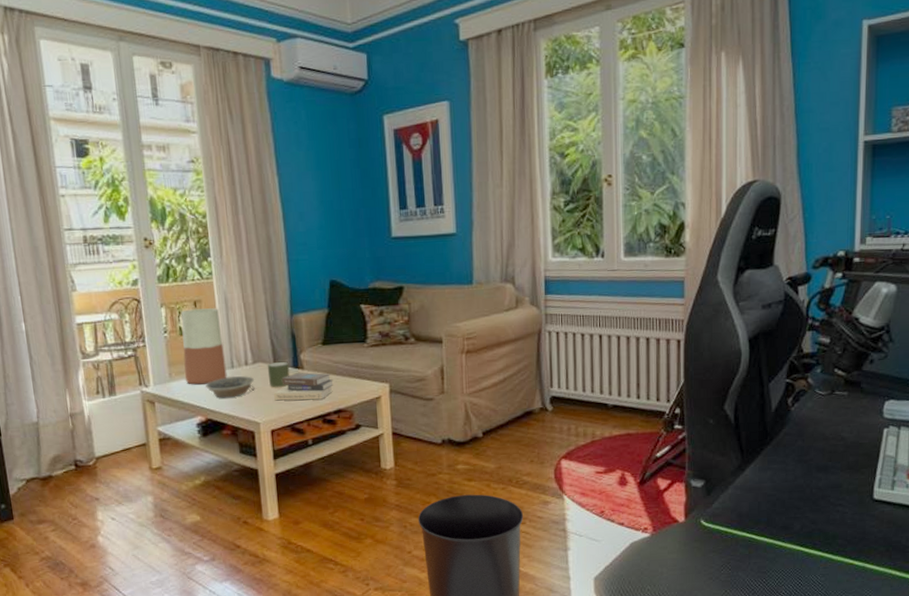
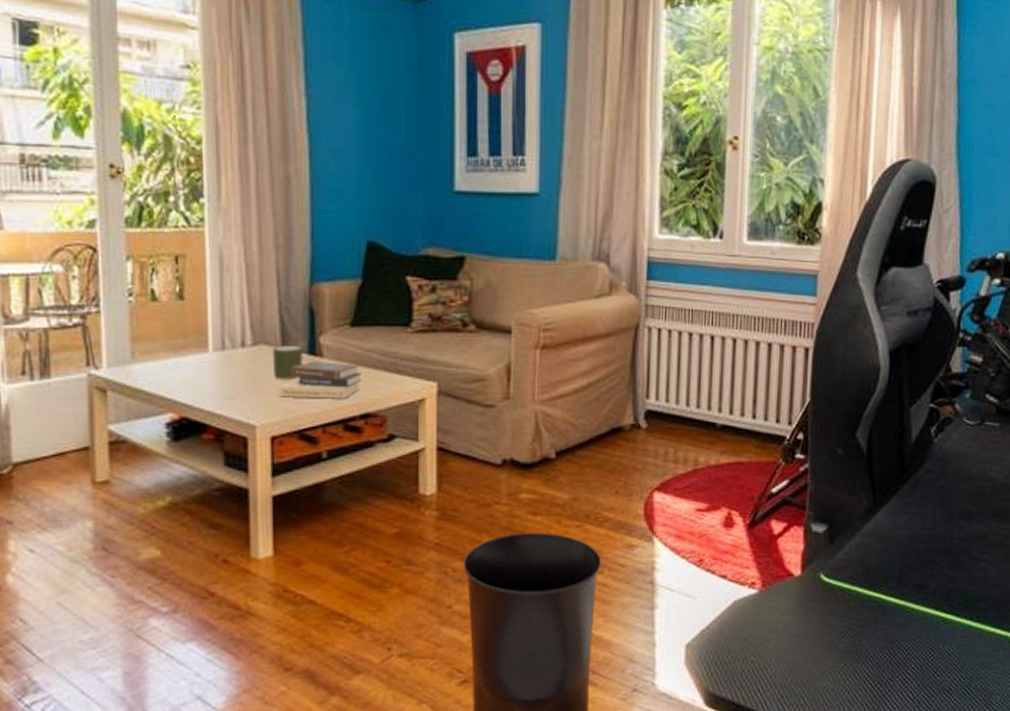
vase: present [181,308,227,385] -> none [153,266,215,370]
bowl: present [206,376,255,398] -> none [183,362,252,390]

